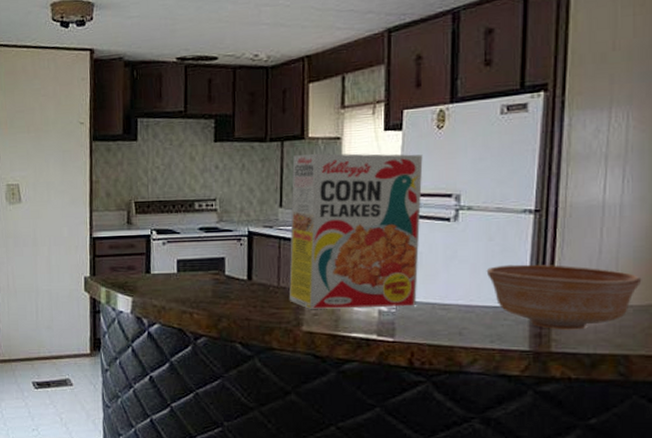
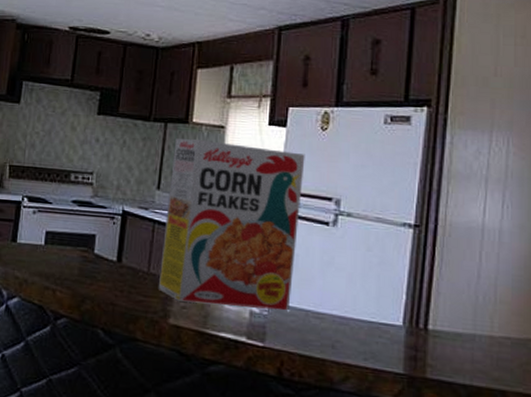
bowl: present [486,264,642,330] -> none [363,278,520,358]

